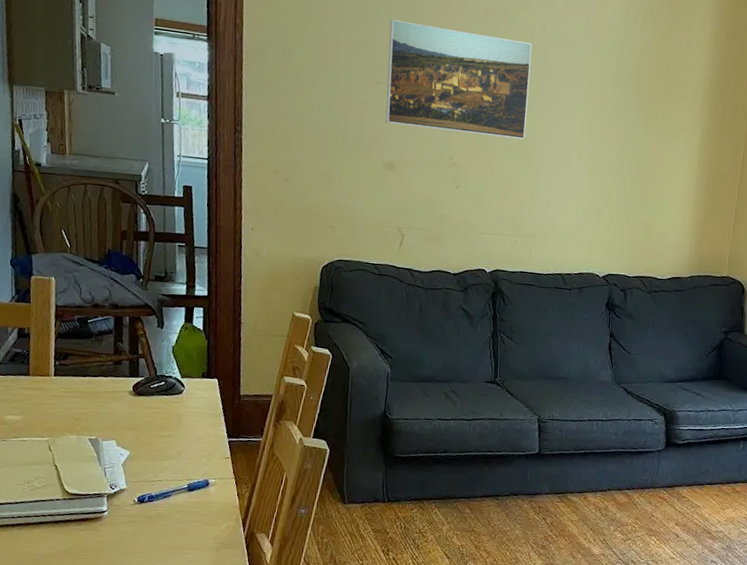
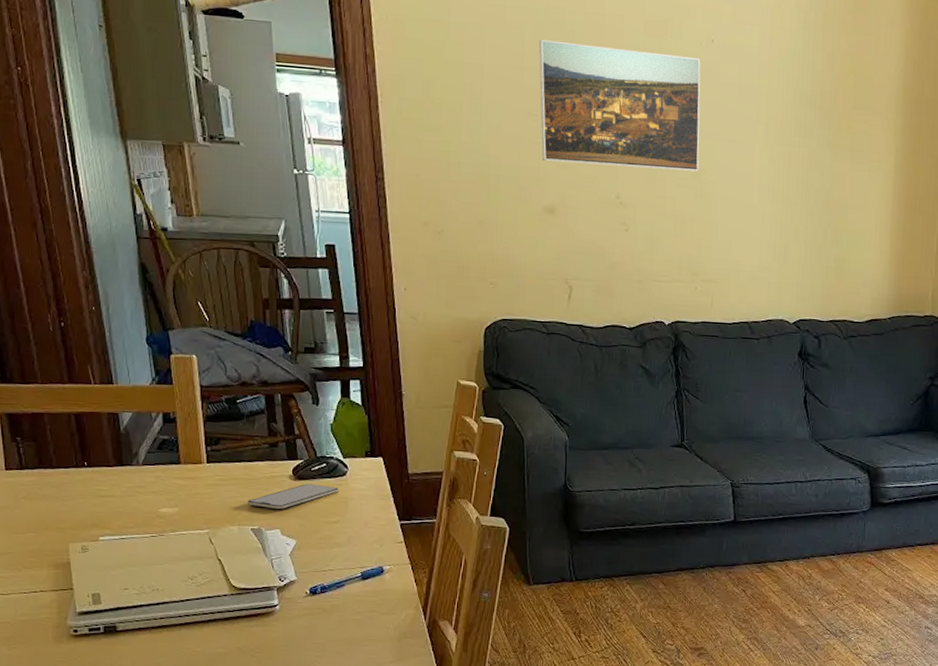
smartphone: none [88,399,174,422] -> present [247,483,338,509]

